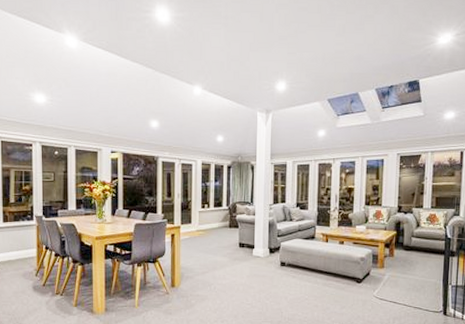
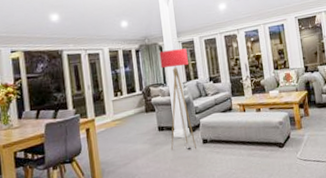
floor lamp: none [249,170,278,270] -> present [159,48,196,151]

